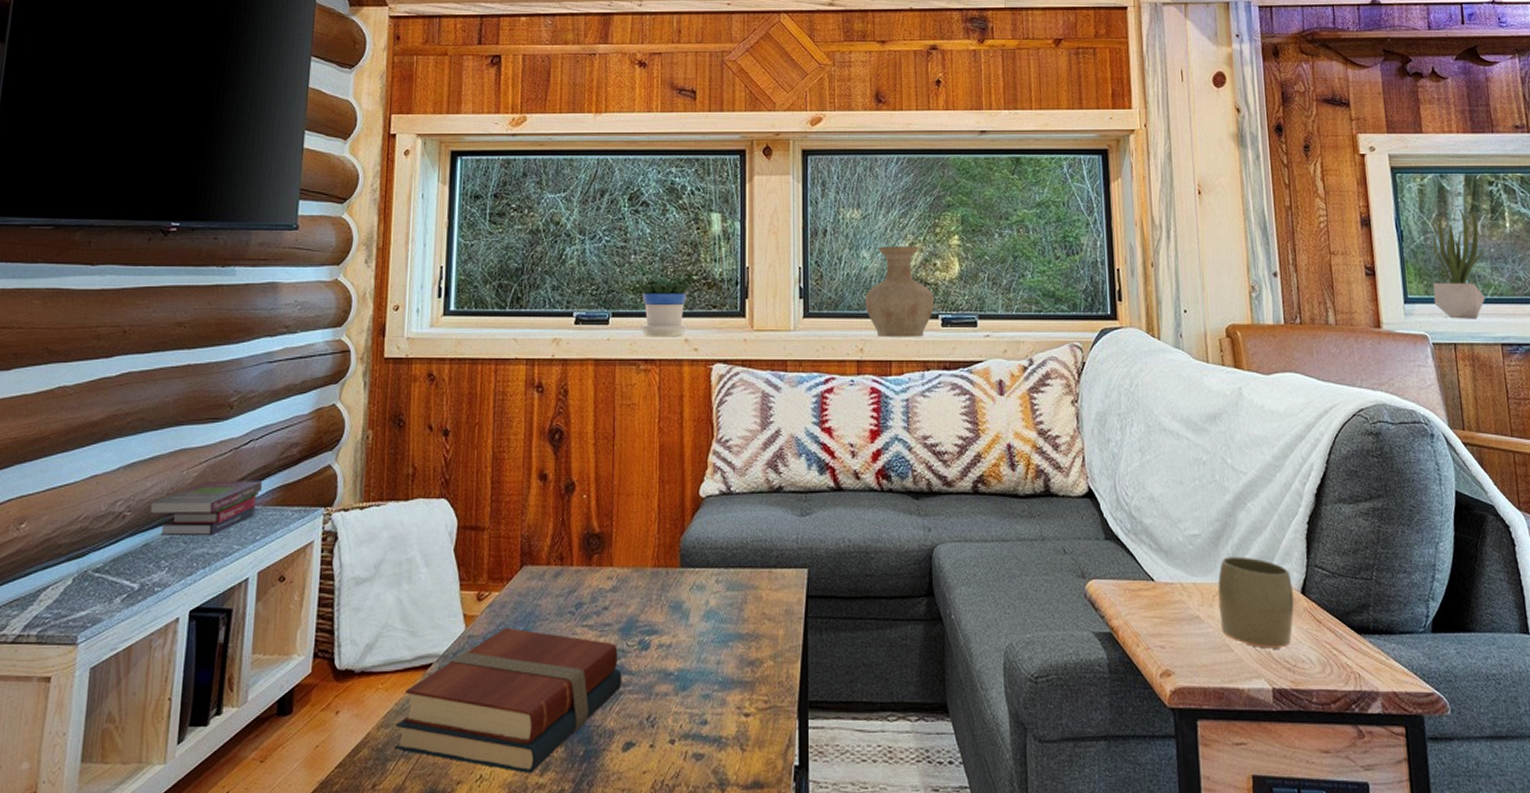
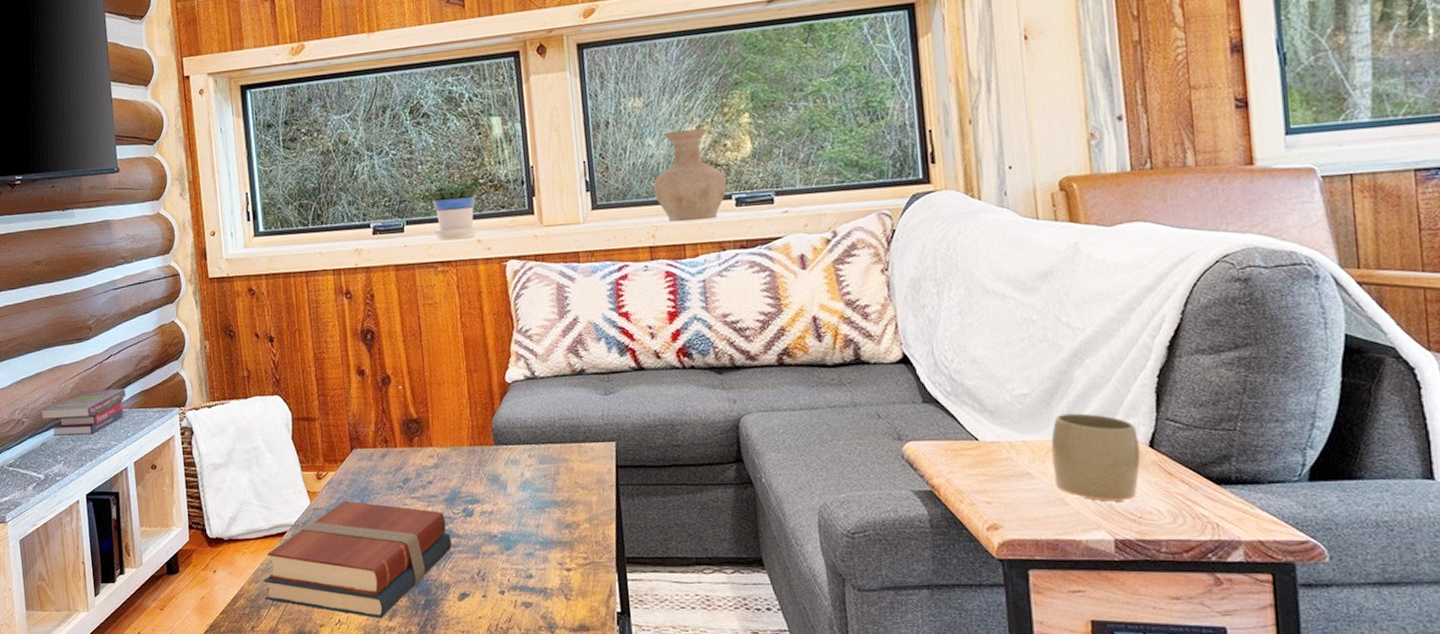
potted plant: present [1430,207,1485,319] -> none [1323,17,1398,147]

